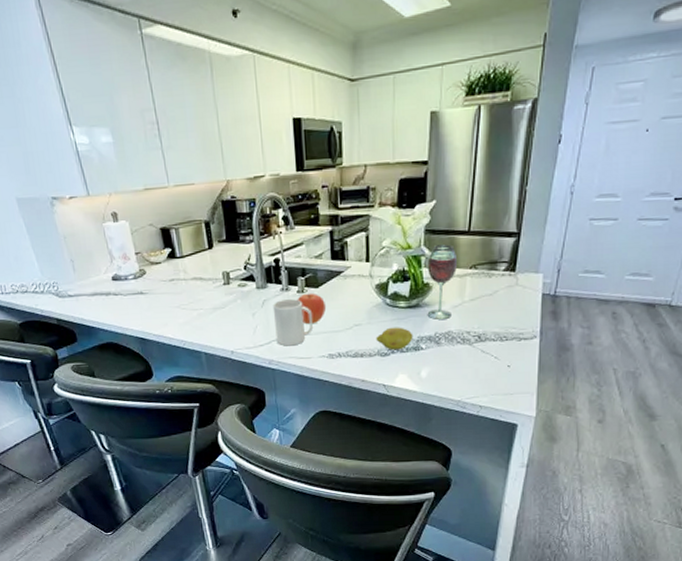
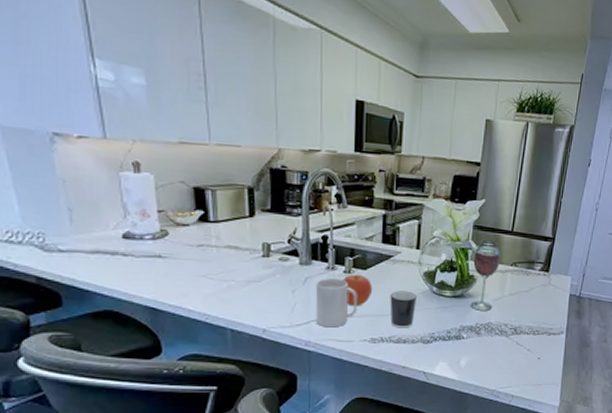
mug: none [344,305,371,343] -> present [390,291,417,328]
fruit: present [376,327,413,351] -> none [420,315,456,338]

